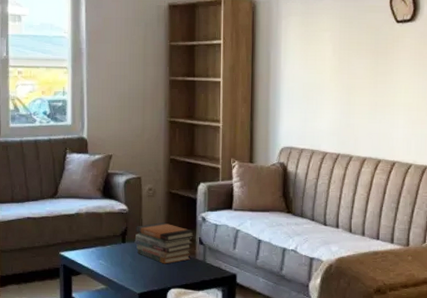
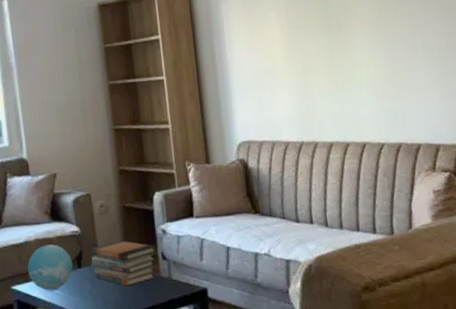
decorative ball: none [76,219,118,260] -> present [27,244,74,290]

